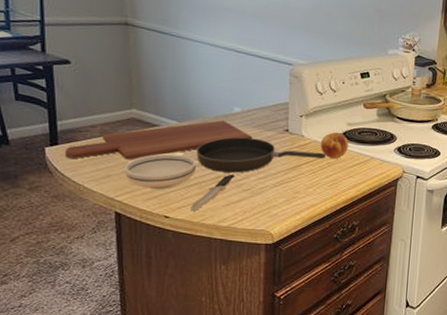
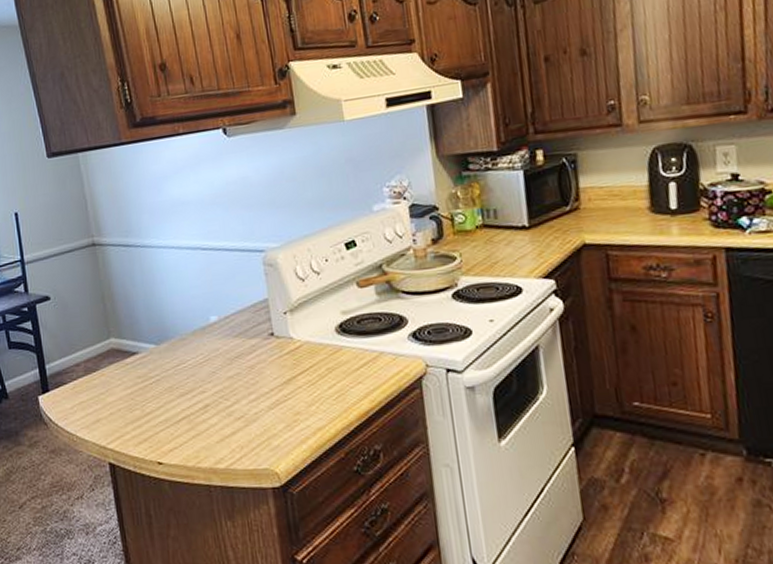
cutting board: present [64,120,253,160] -> none [55,334,236,406]
bowl: present [124,153,196,189] -> none [111,383,182,430]
knife: present [191,174,235,212] -> none [183,399,225,453]
frying pan: present [196,137,326,173] -> none [179,350,323,399]
fruit: present [320,132,349,159] -> none [313,325,350,363]

